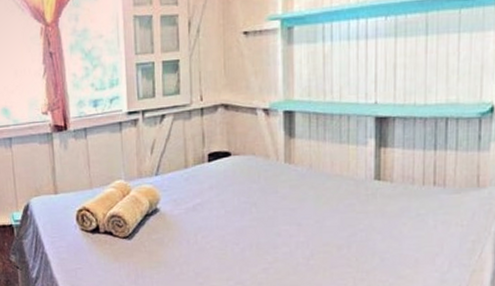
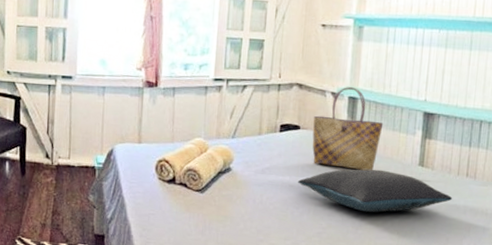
pillow: none [235,189,419,240] -> present [298,169,453,213]
tote bag: none [244,99,328,194] -> present [312,87,384,171]

